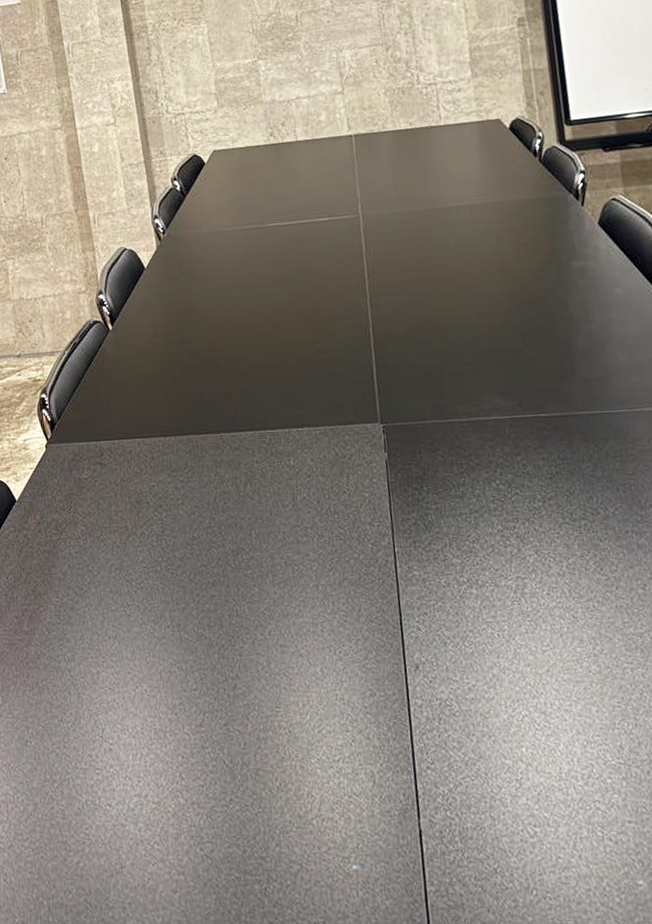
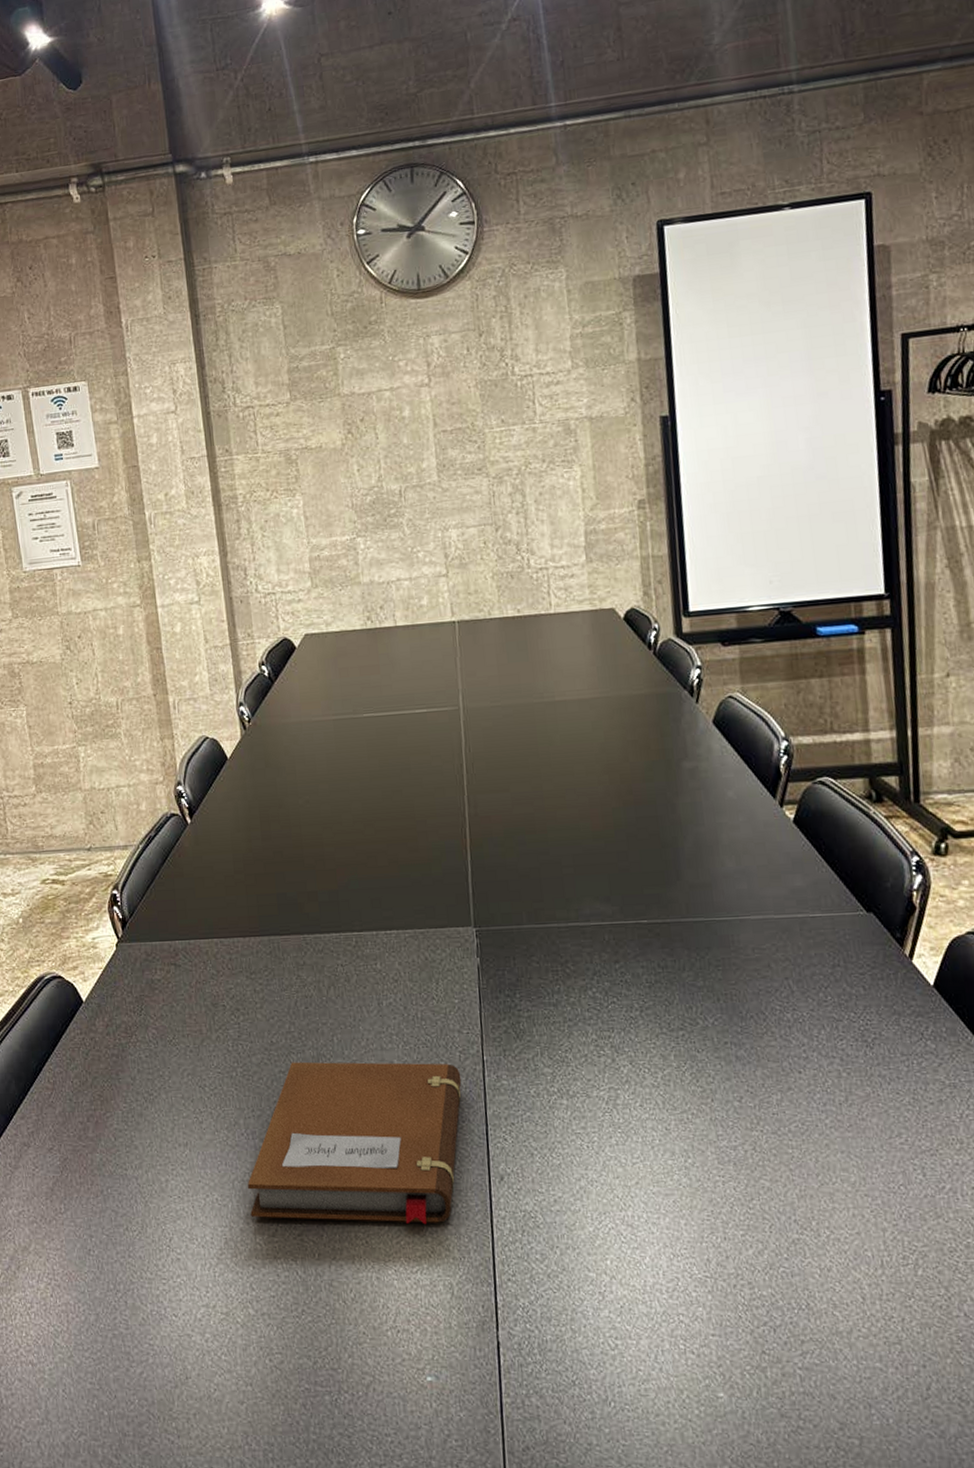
notebook: none [175,555,375,714] -> present [248,1061,462,1225]

